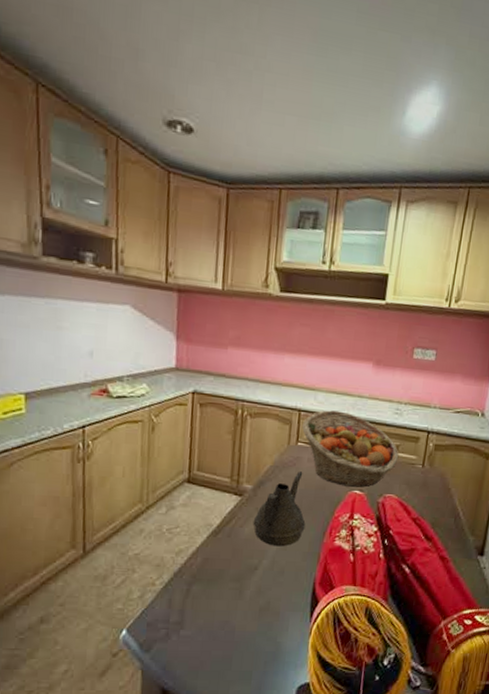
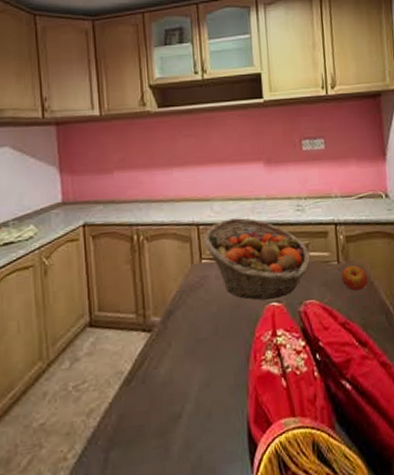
teapot: present [253,471,306,547] -> none [167,292,226,385]
apple: none [422,471,447,494] -> present [341,265,369,291]

